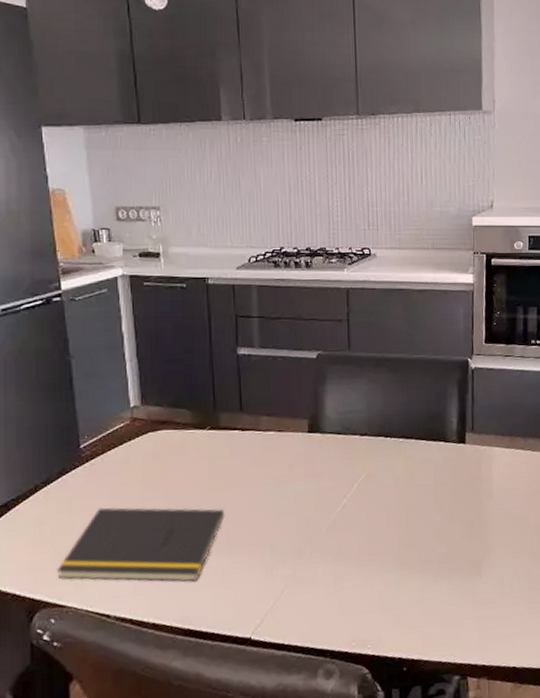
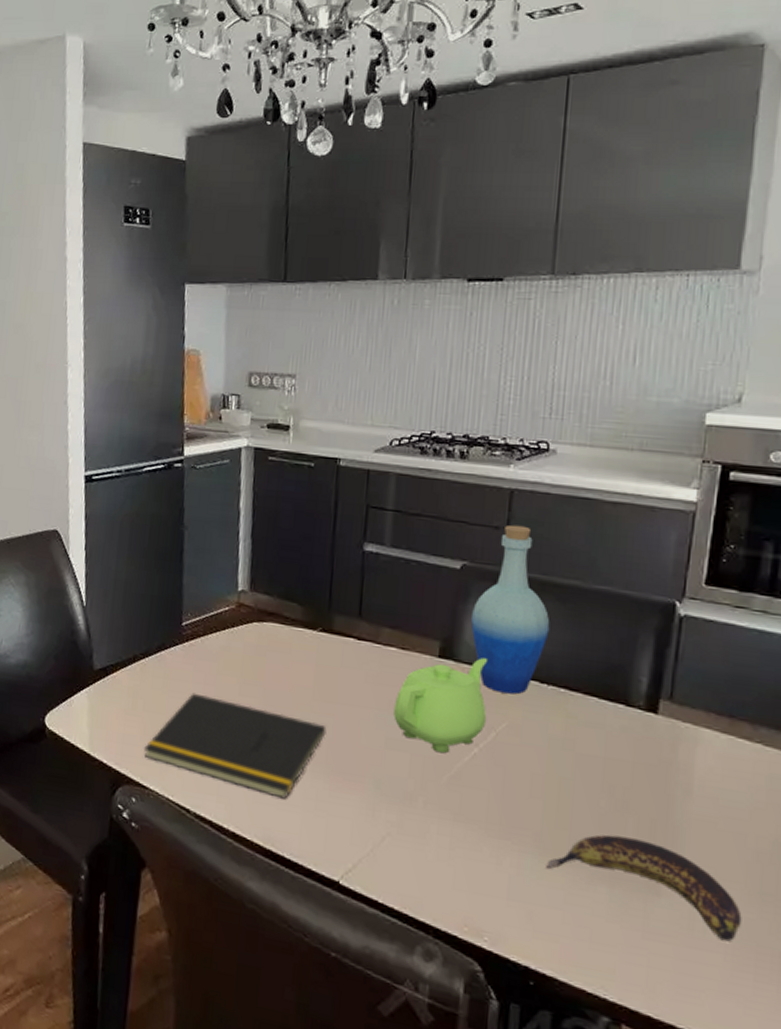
teapot: none [278,426,349,510] -> present [394,658,487,754]
bottle: none [329,316,387,452] -> present [471,524,550,695]
banana: none [405,538,532,595] -> present [546,834,742,942]

